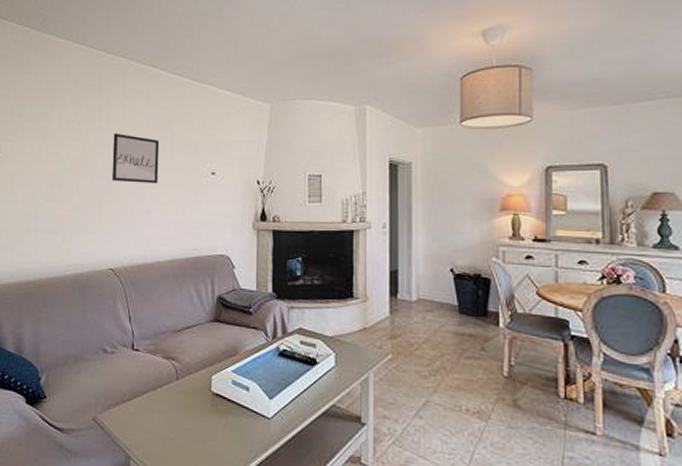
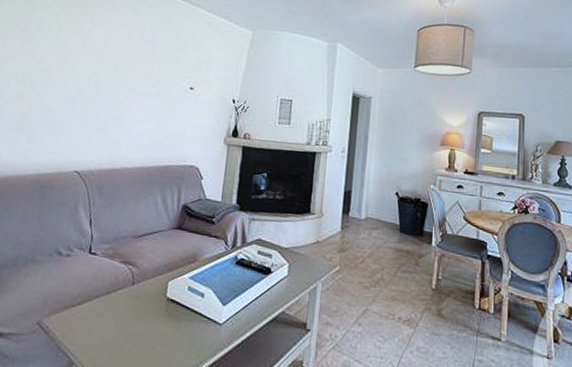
wall art: present [111,132,160,184] -> none [88,39,142,93]

